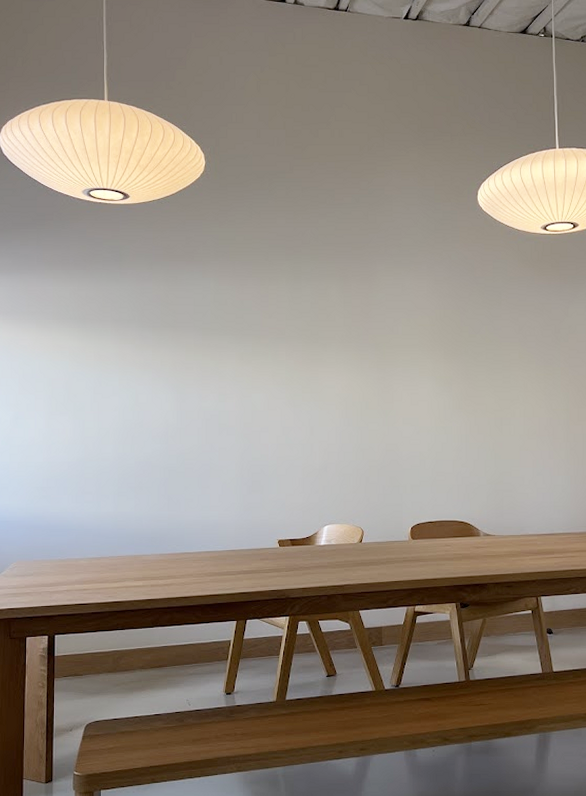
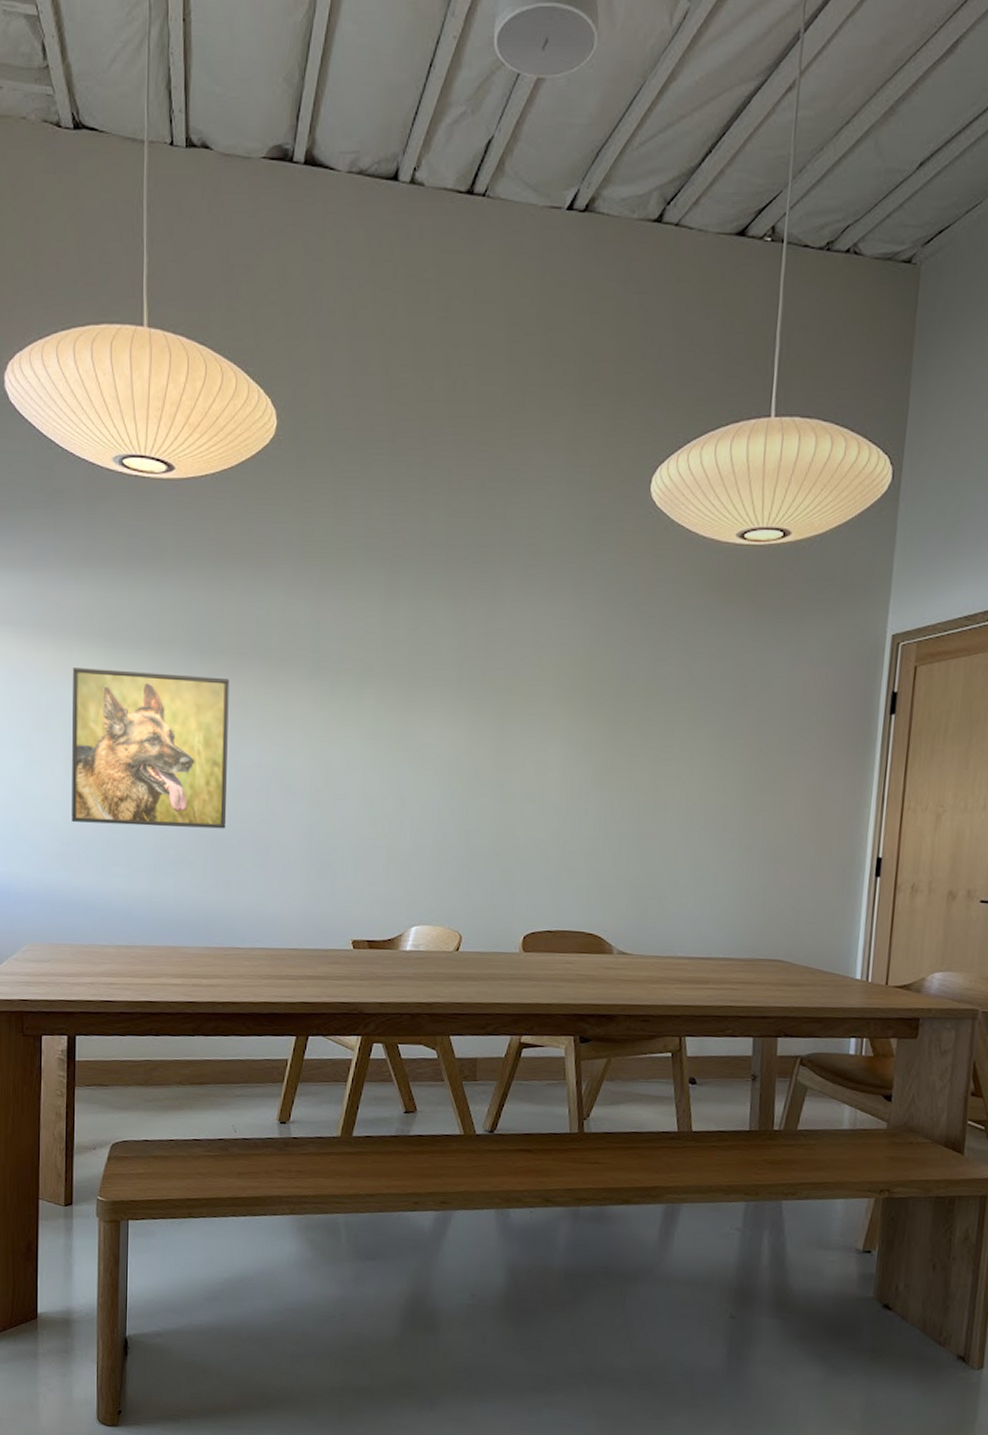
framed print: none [51,344,175,462] -> present [72,668,230,829]

